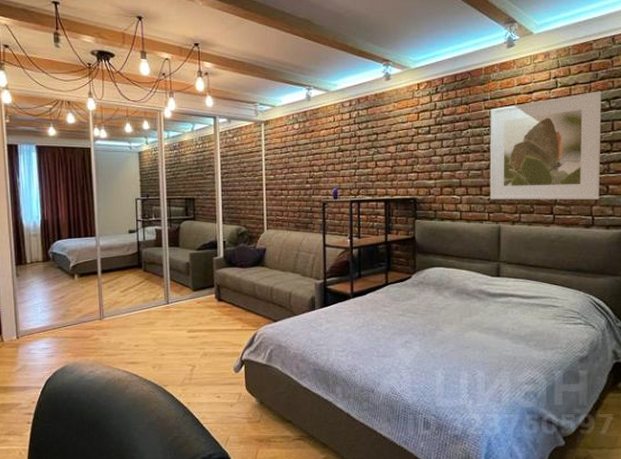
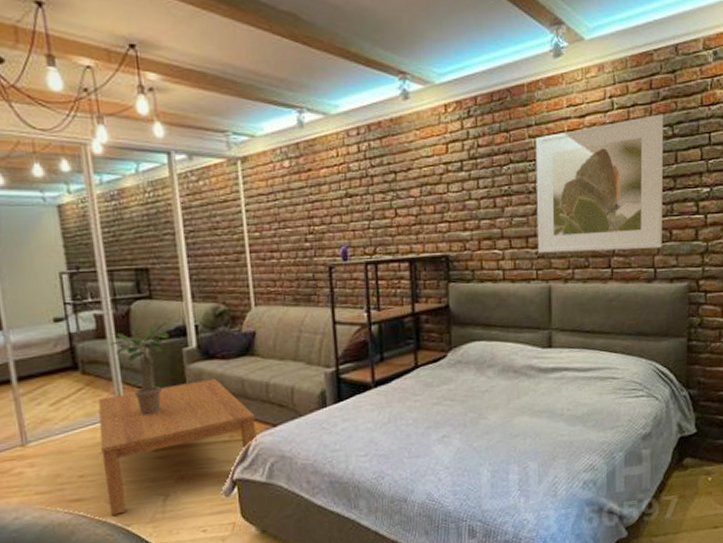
coffee table: none [152,281,261,377] -> present [98,378,257,515]
potted plant: none [164,238,208,306] -> present [109,322,174,417]

